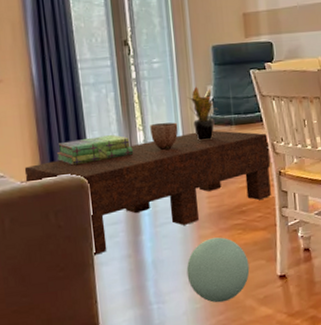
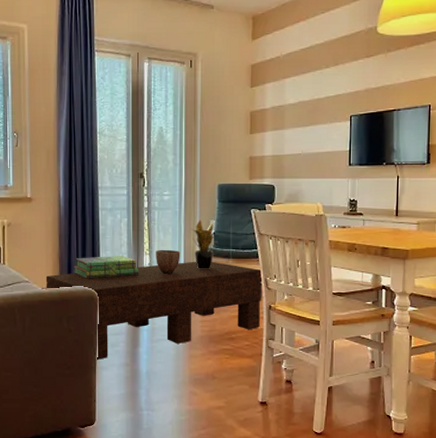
ball: present [186,237,250,303] -> none [176,359,233,418]

